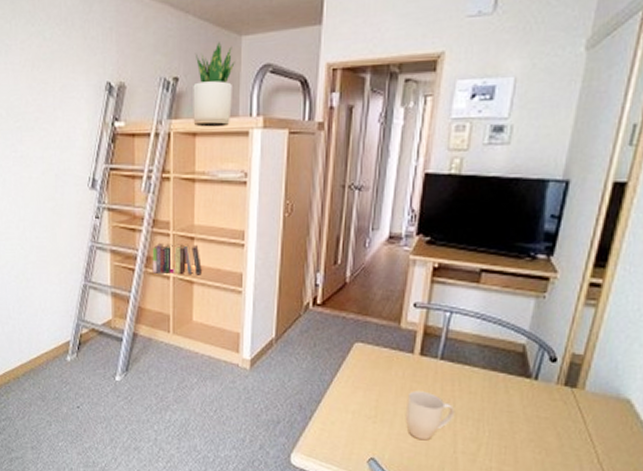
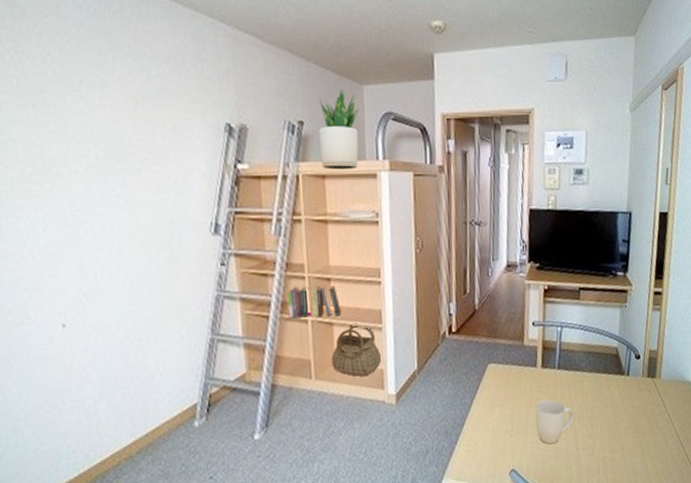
basket: none [189,284,239,337] -> present [331,323,382,377]

